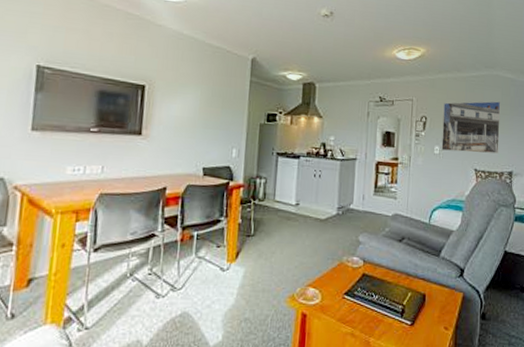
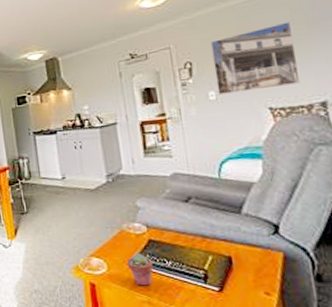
potted succulent: none [339,285,362,318] -> present [126,253,154,286]

